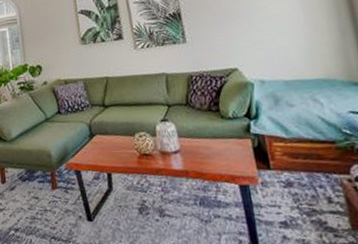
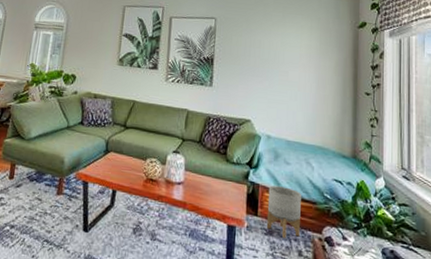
planter: none [275,131,324,187] -> present [266,185,301,238]

